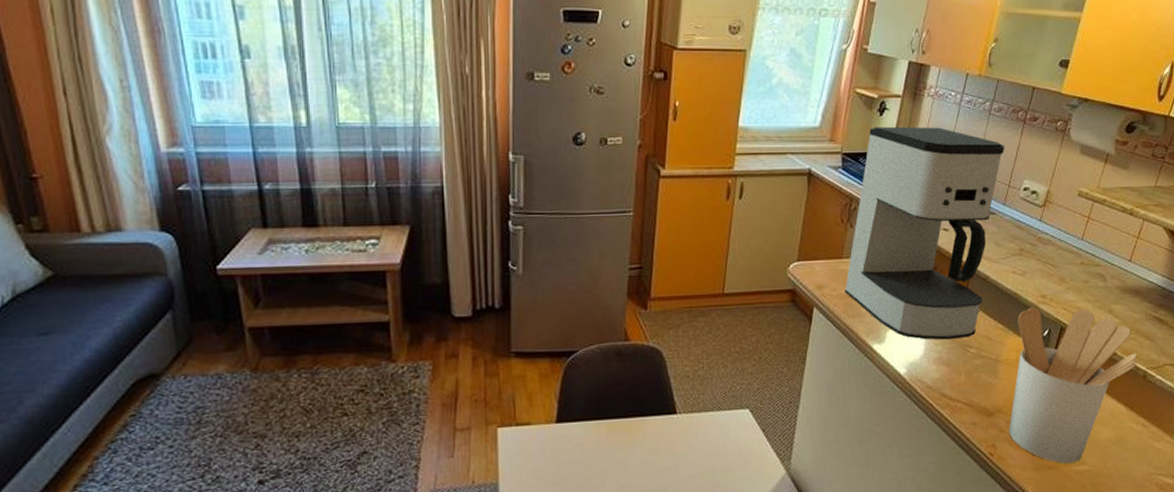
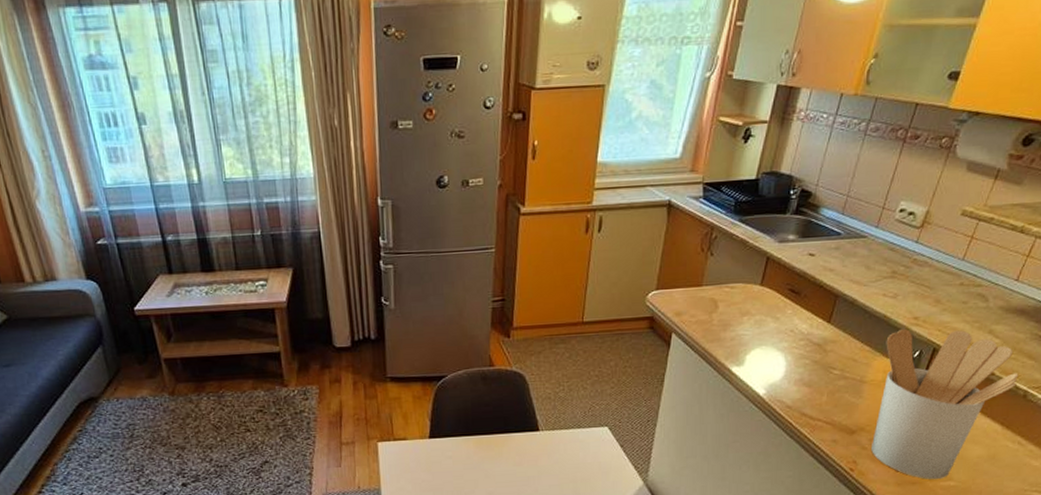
coffee maker: present [844,126,1005,340] -> none [703,151,881,362]

